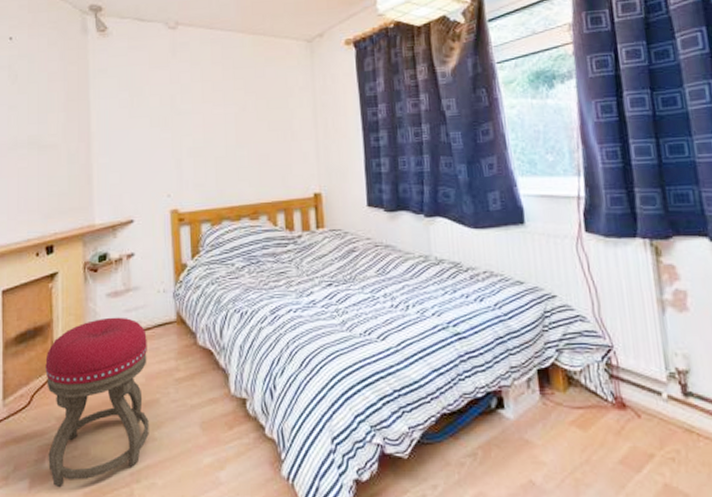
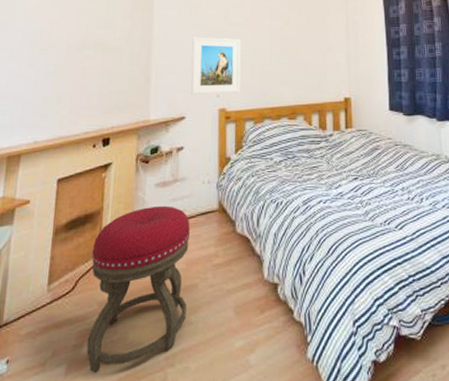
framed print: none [136,128,194,195] -> present [191,36,241,94]

